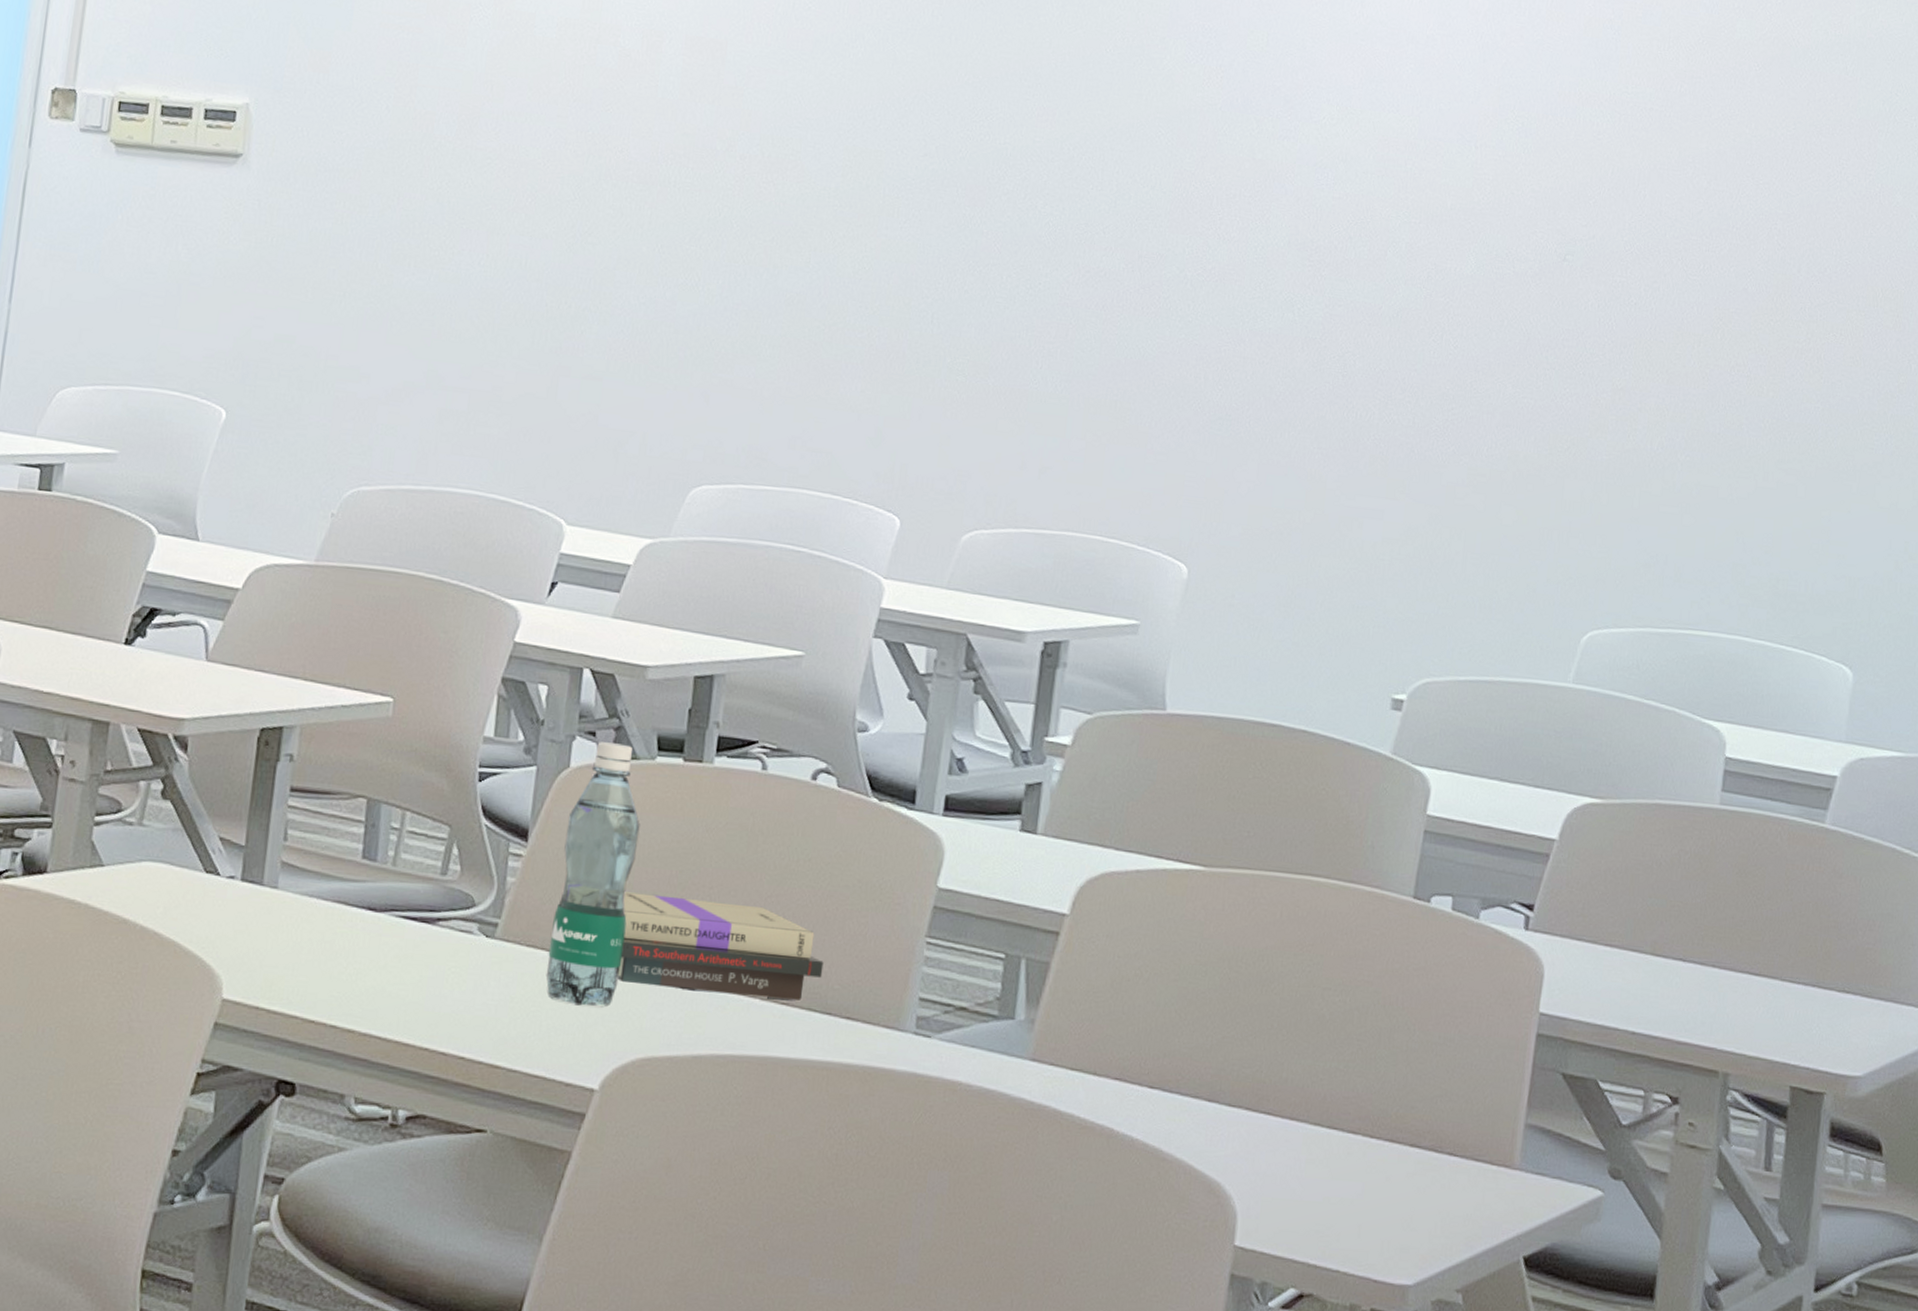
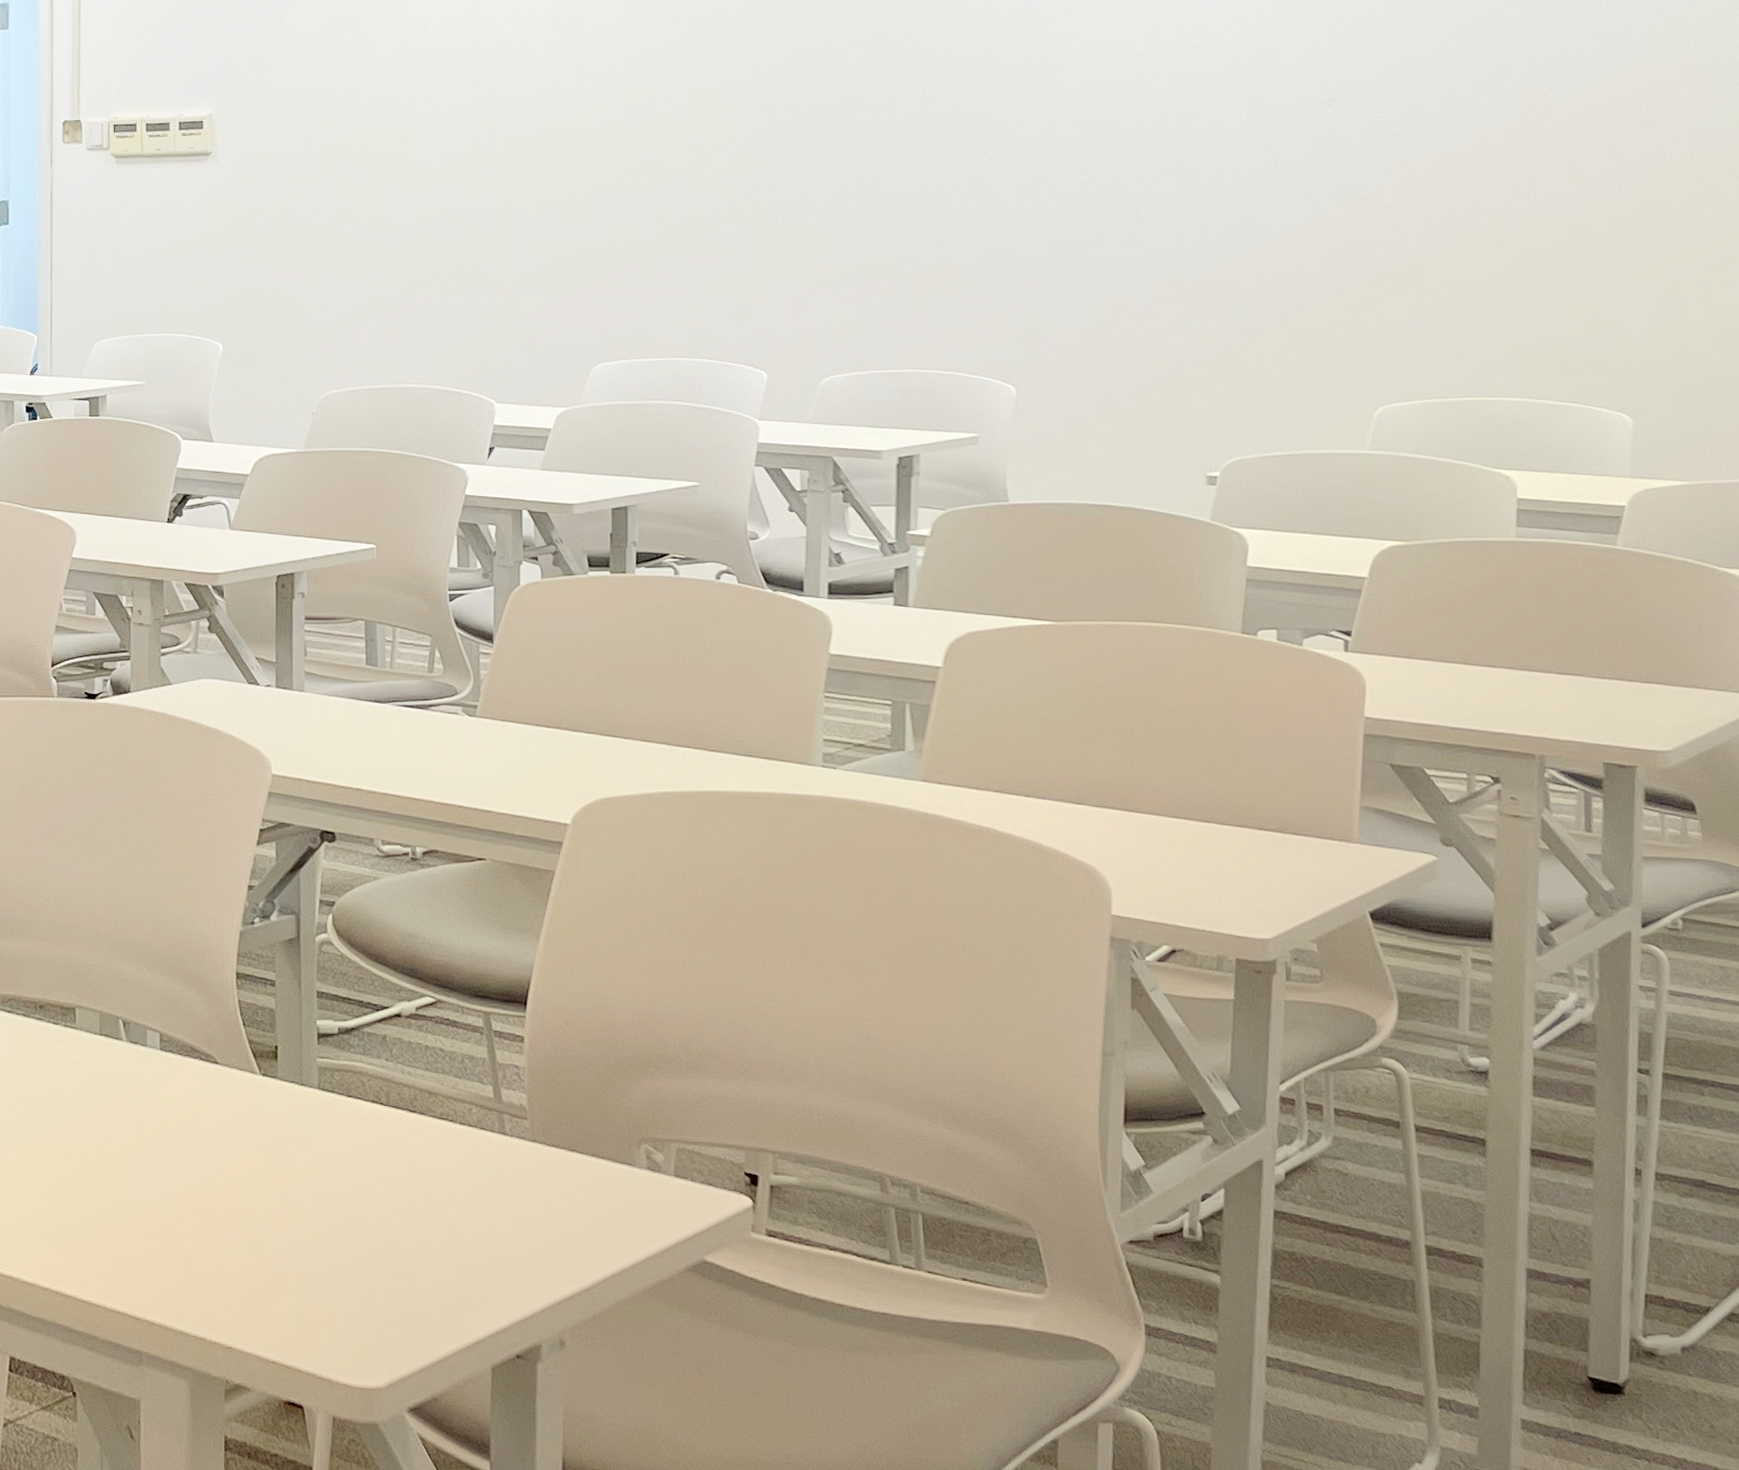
bottle: present [546,742,640,1008] -> none [519,564,581,763]
books: present [617,892,824,1000] -> none [574,675,741,747]

